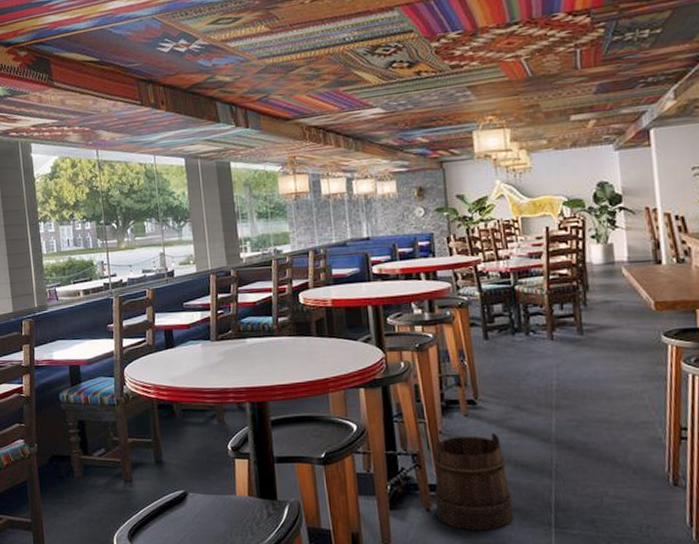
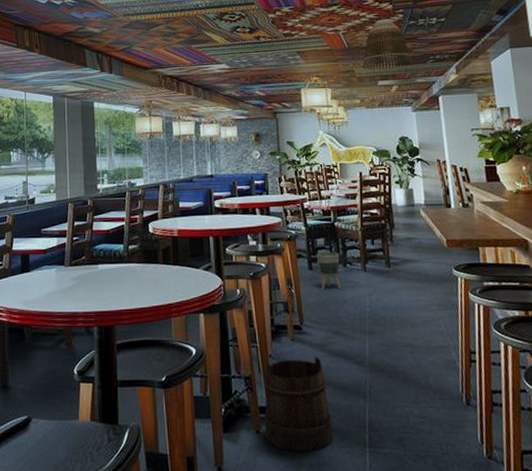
planter: none [492,319,523,362] -> present [316,251,341,291]
lamp shade: none [550,36,619,103] -> present [362,19,415,71]

